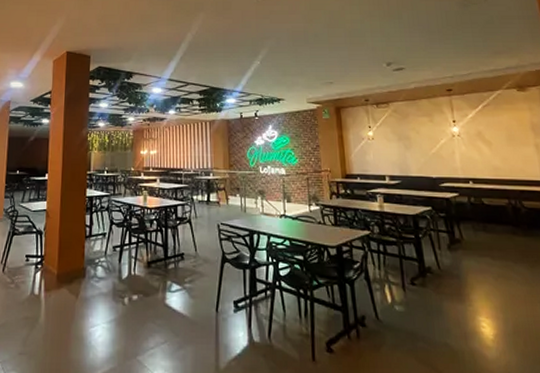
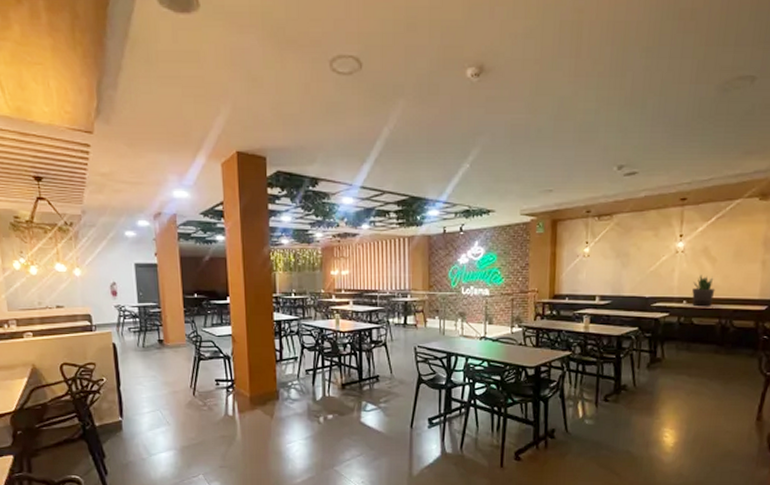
planter: none [475,157,498,188] -> present [692,275,715,307]

